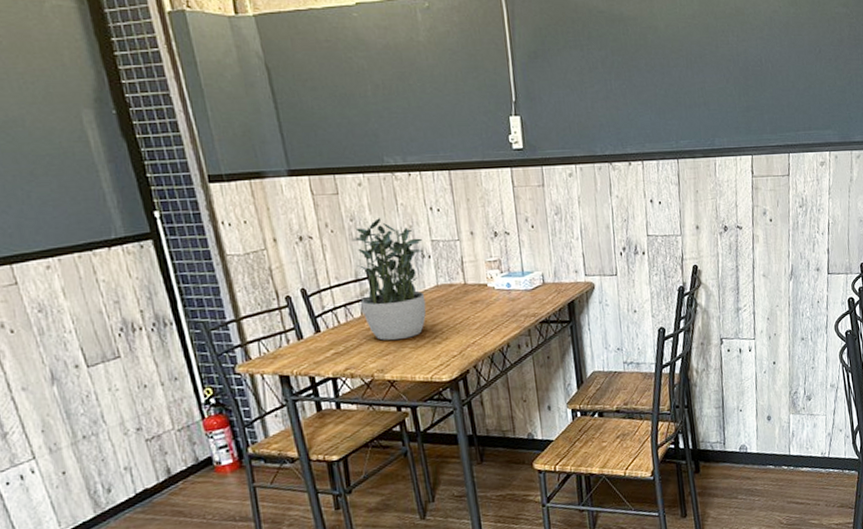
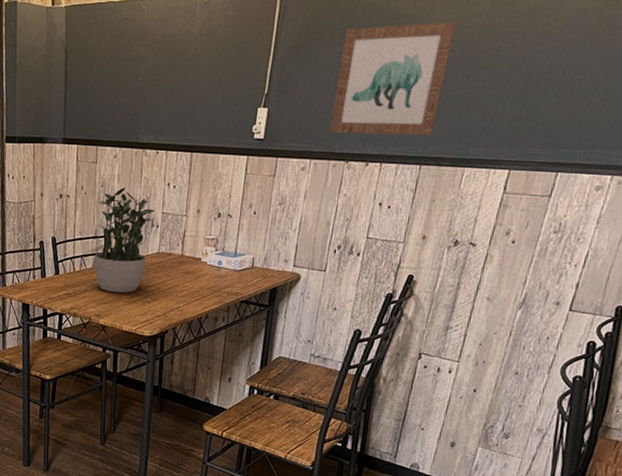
wall art: none [578,23,681,136] -> present [329,22,456,136]

